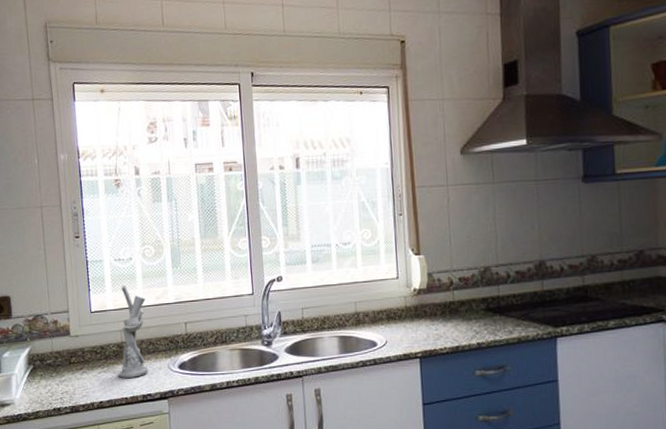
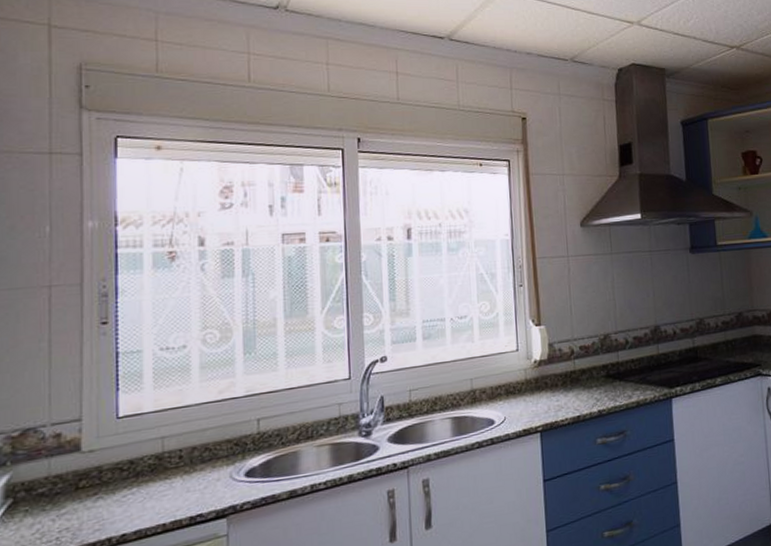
utensil holder: present [118,285,148,378] -> none [154,380,203,499]

